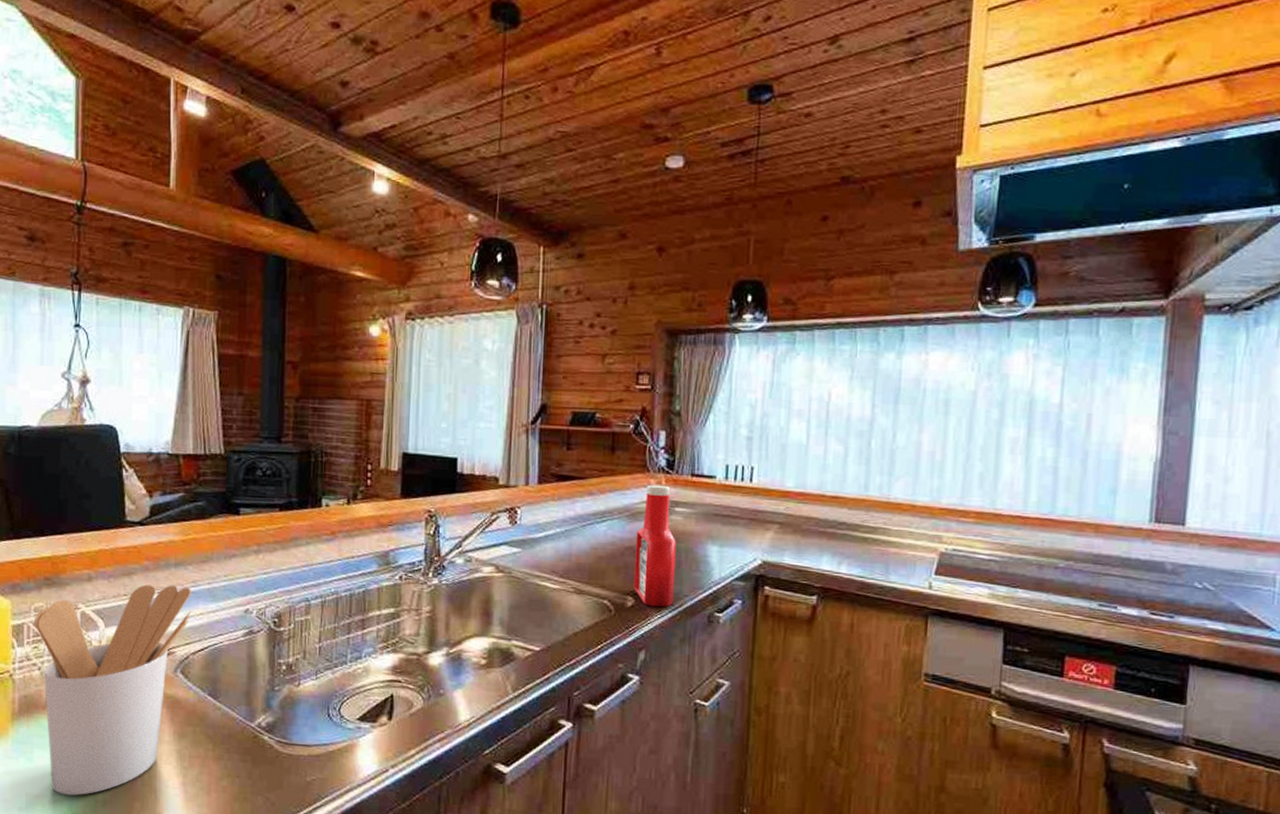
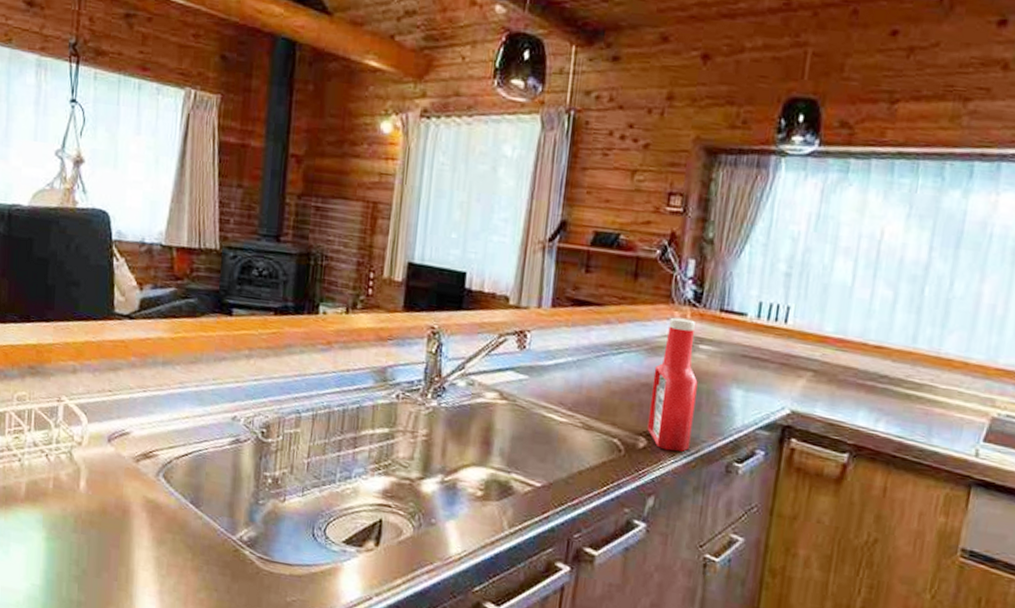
utensil holder: present [35,584,192,796] -> none [17,381,178,594]

